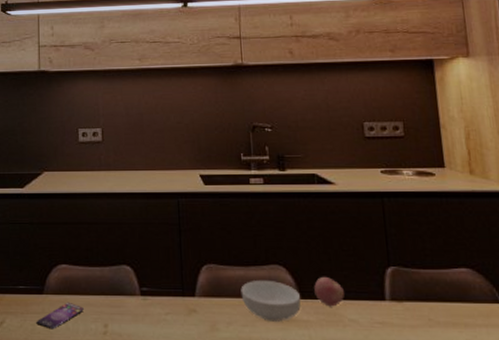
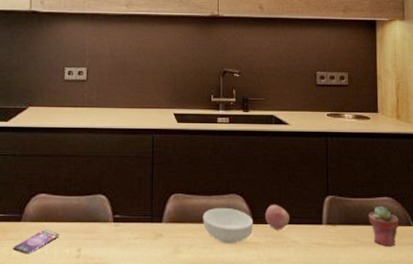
potted succulent: none [442,278,484,328] -> present [368,206,399,247]

